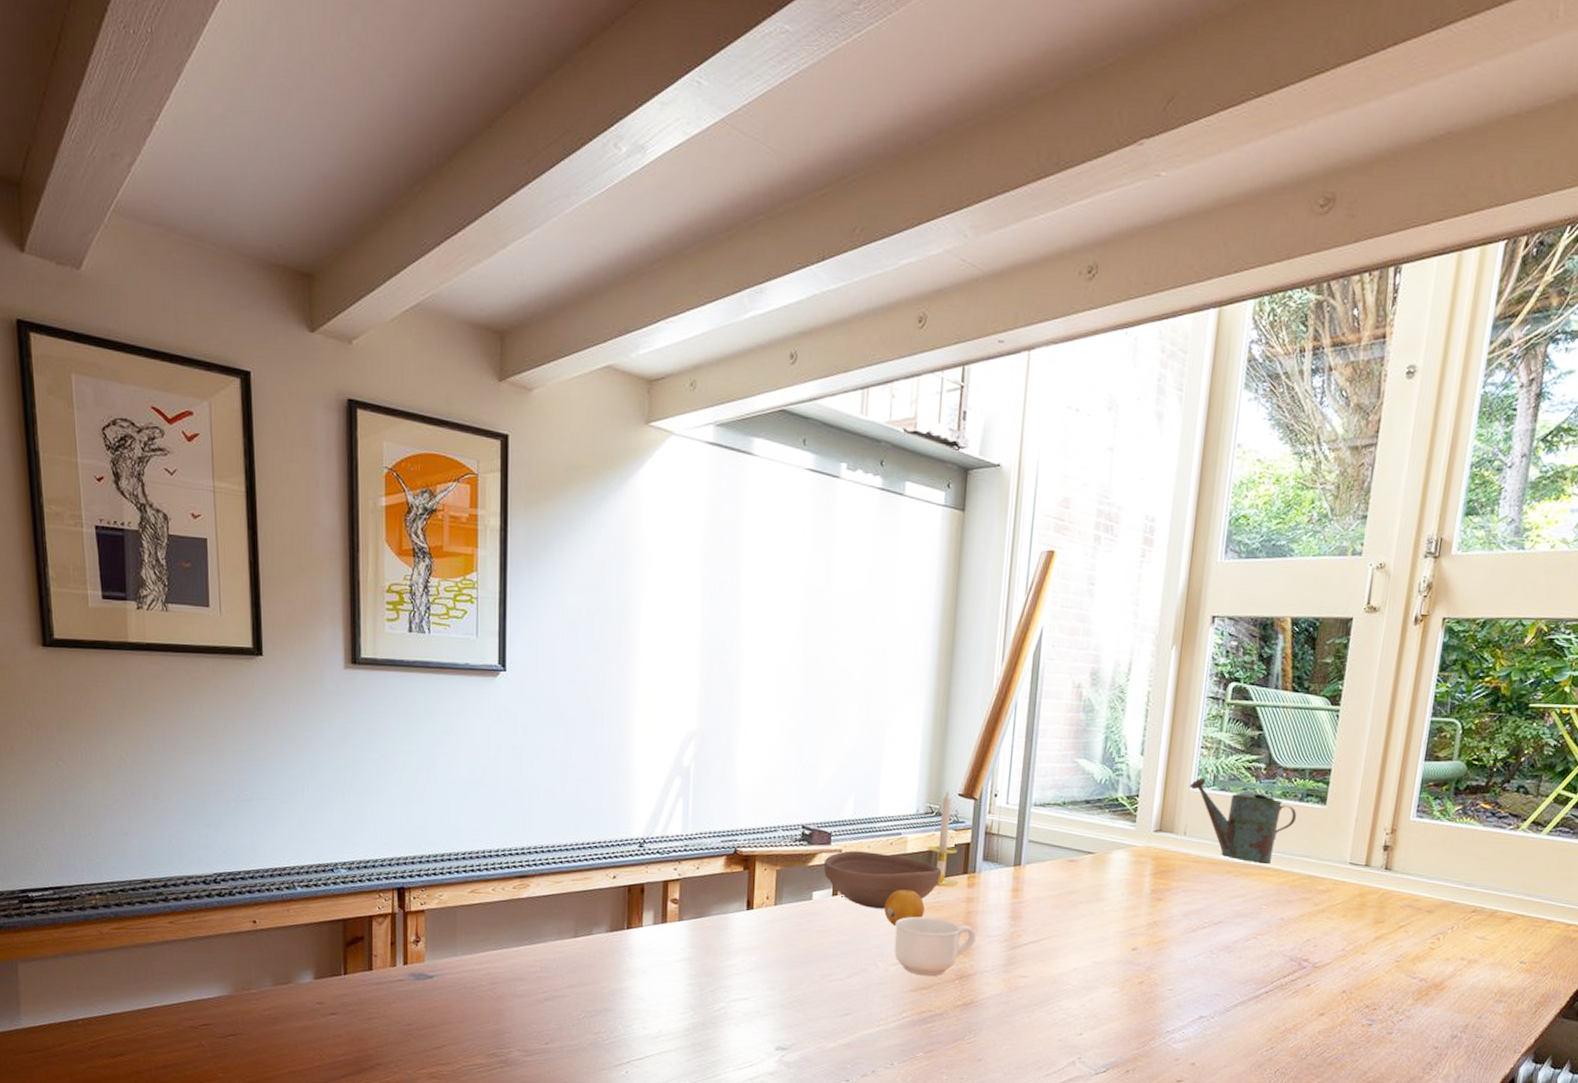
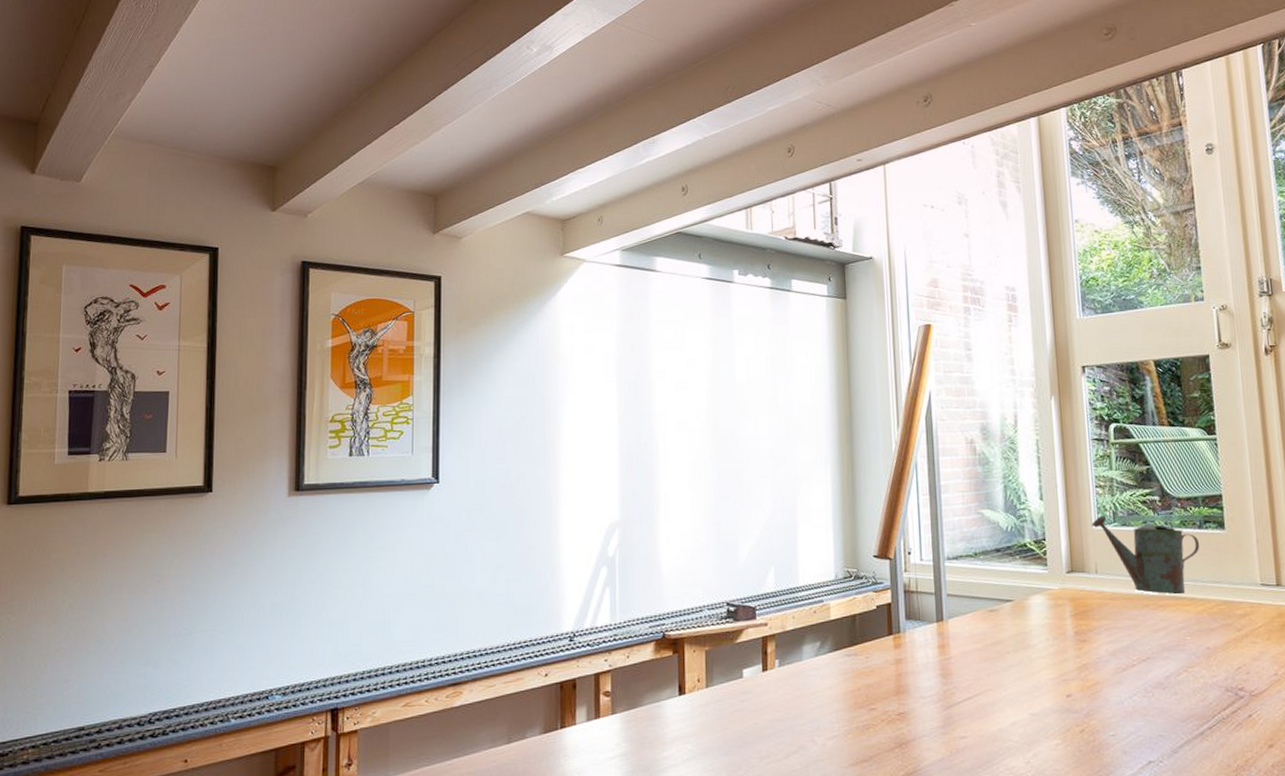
bowl: present [823,850,942,909] -> none [751,622,867,681]
fruit: present [884,889,925,927] -> none [815,657,855,697]
teacup: present [894,916,976,976] -> none [828,684,909,747]
candle: present [927,790,958,887] -> none [850,553,884,651]

